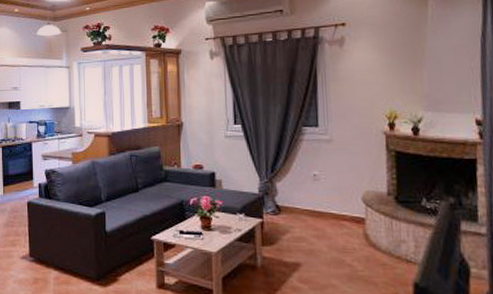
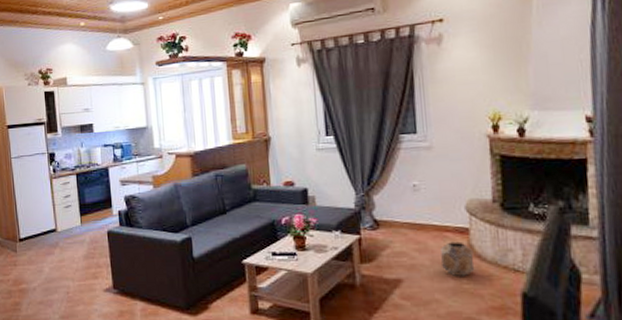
planter: none [338,230,370,265] -> present [441,241,475,277]

